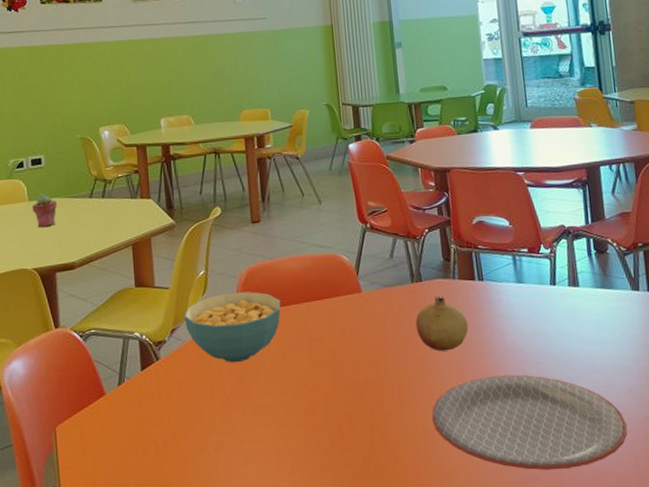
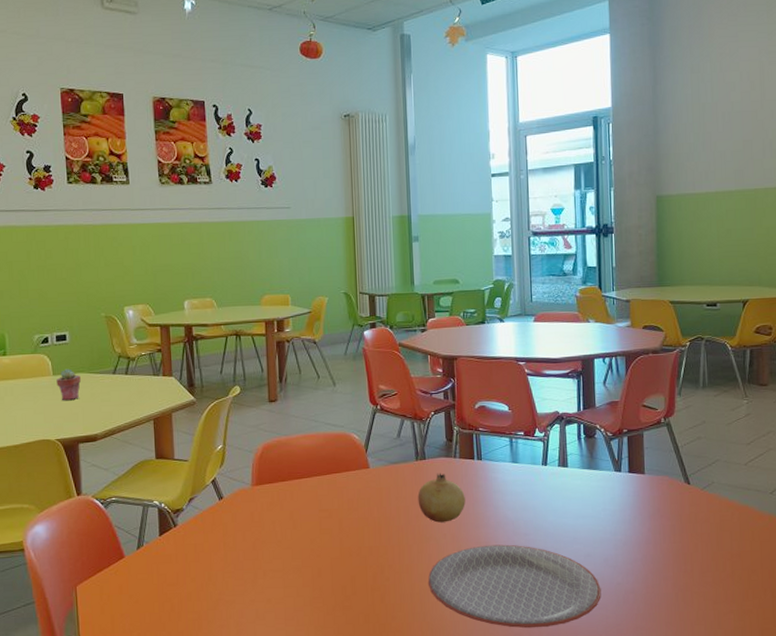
cereal bowl: present [184,291,281,363] -> none [201,465,294,530]

